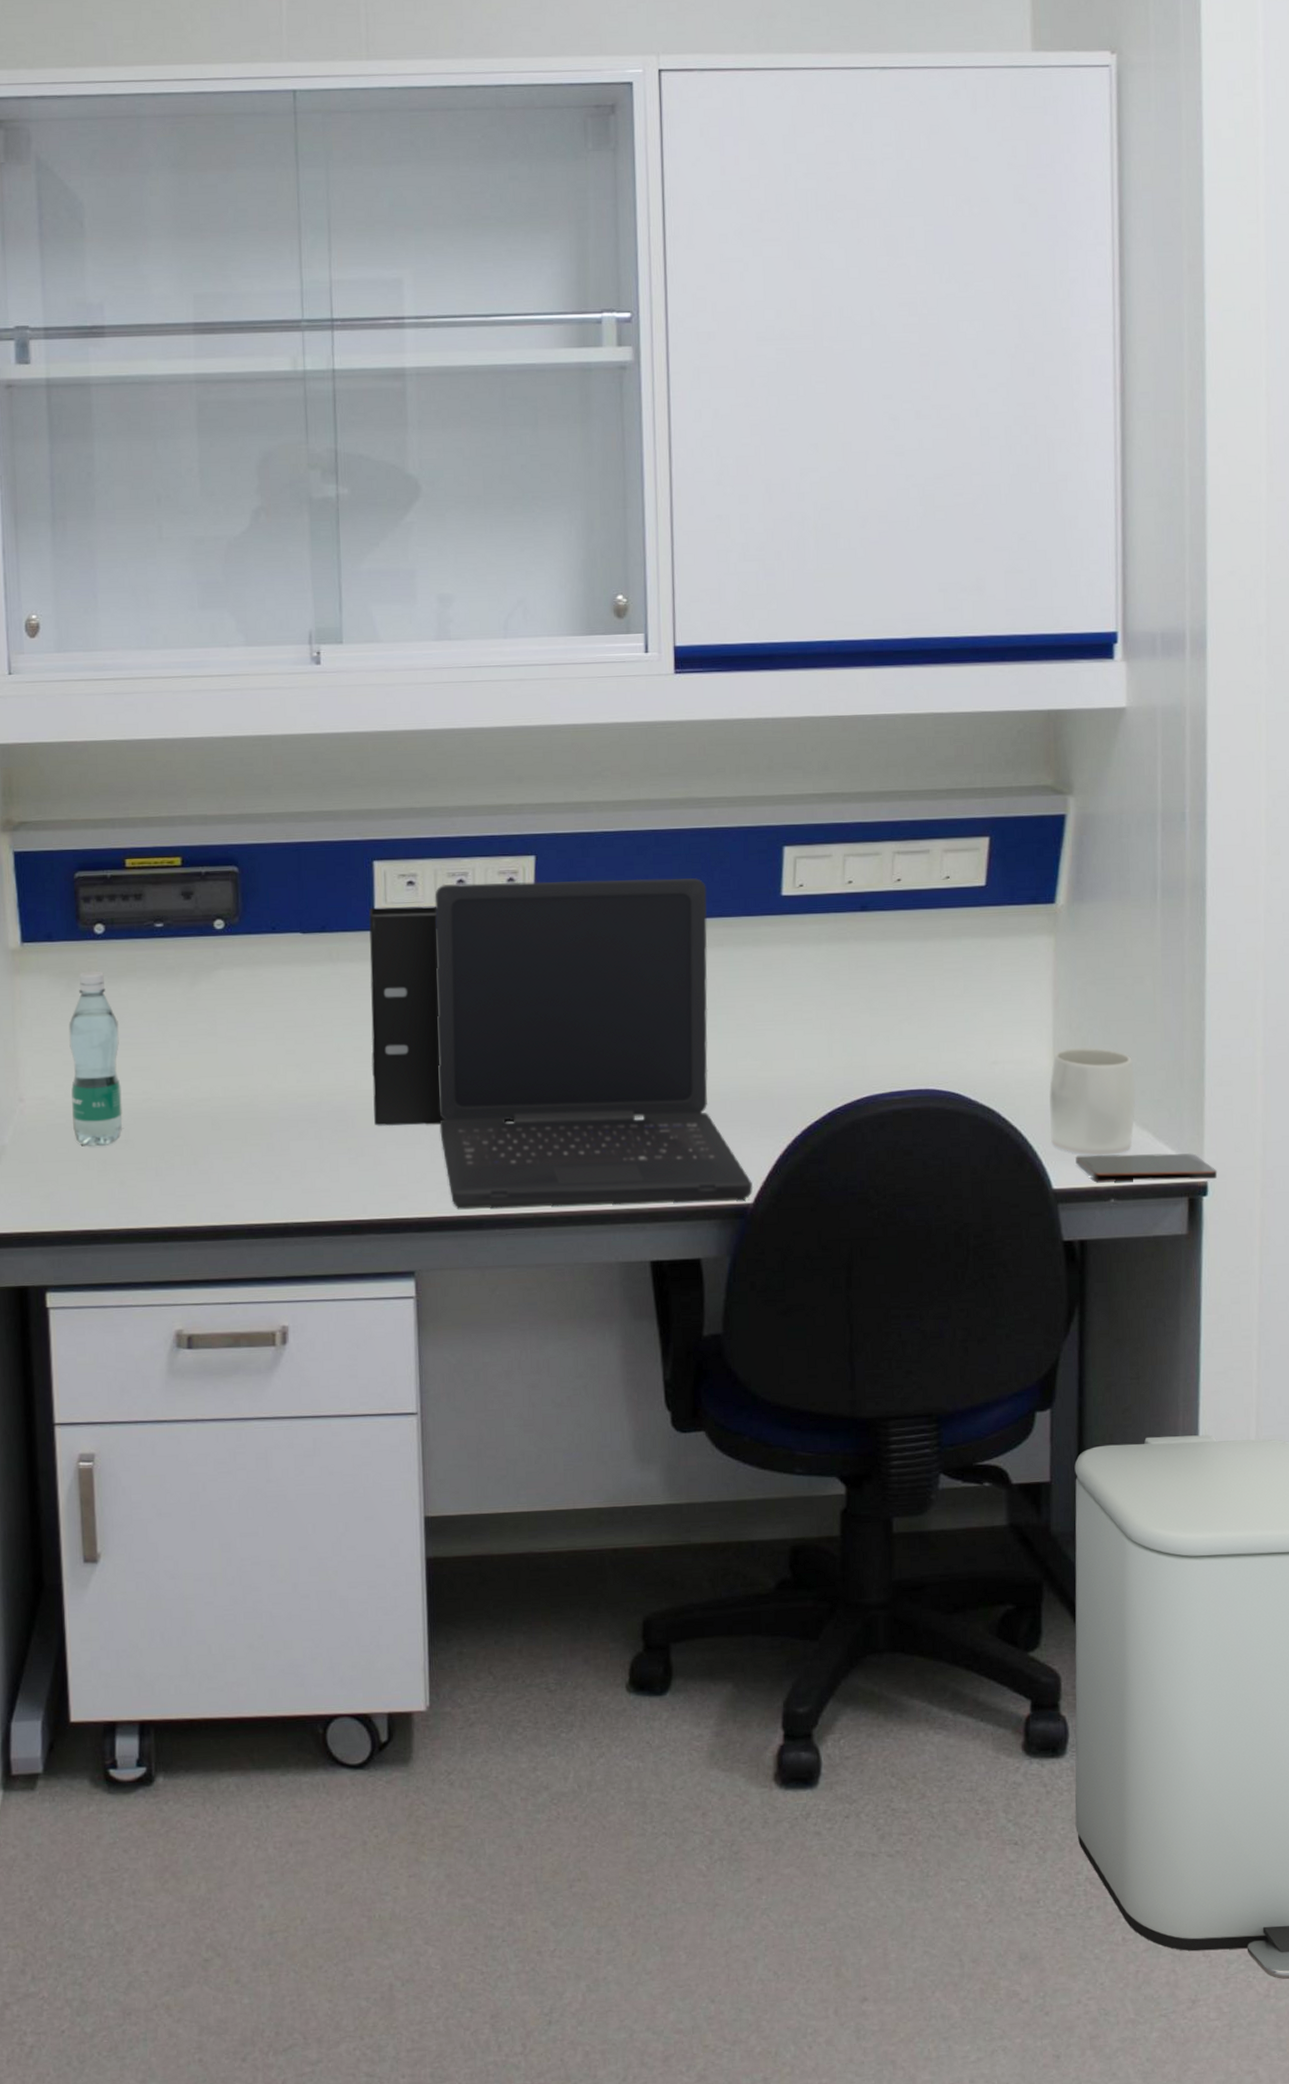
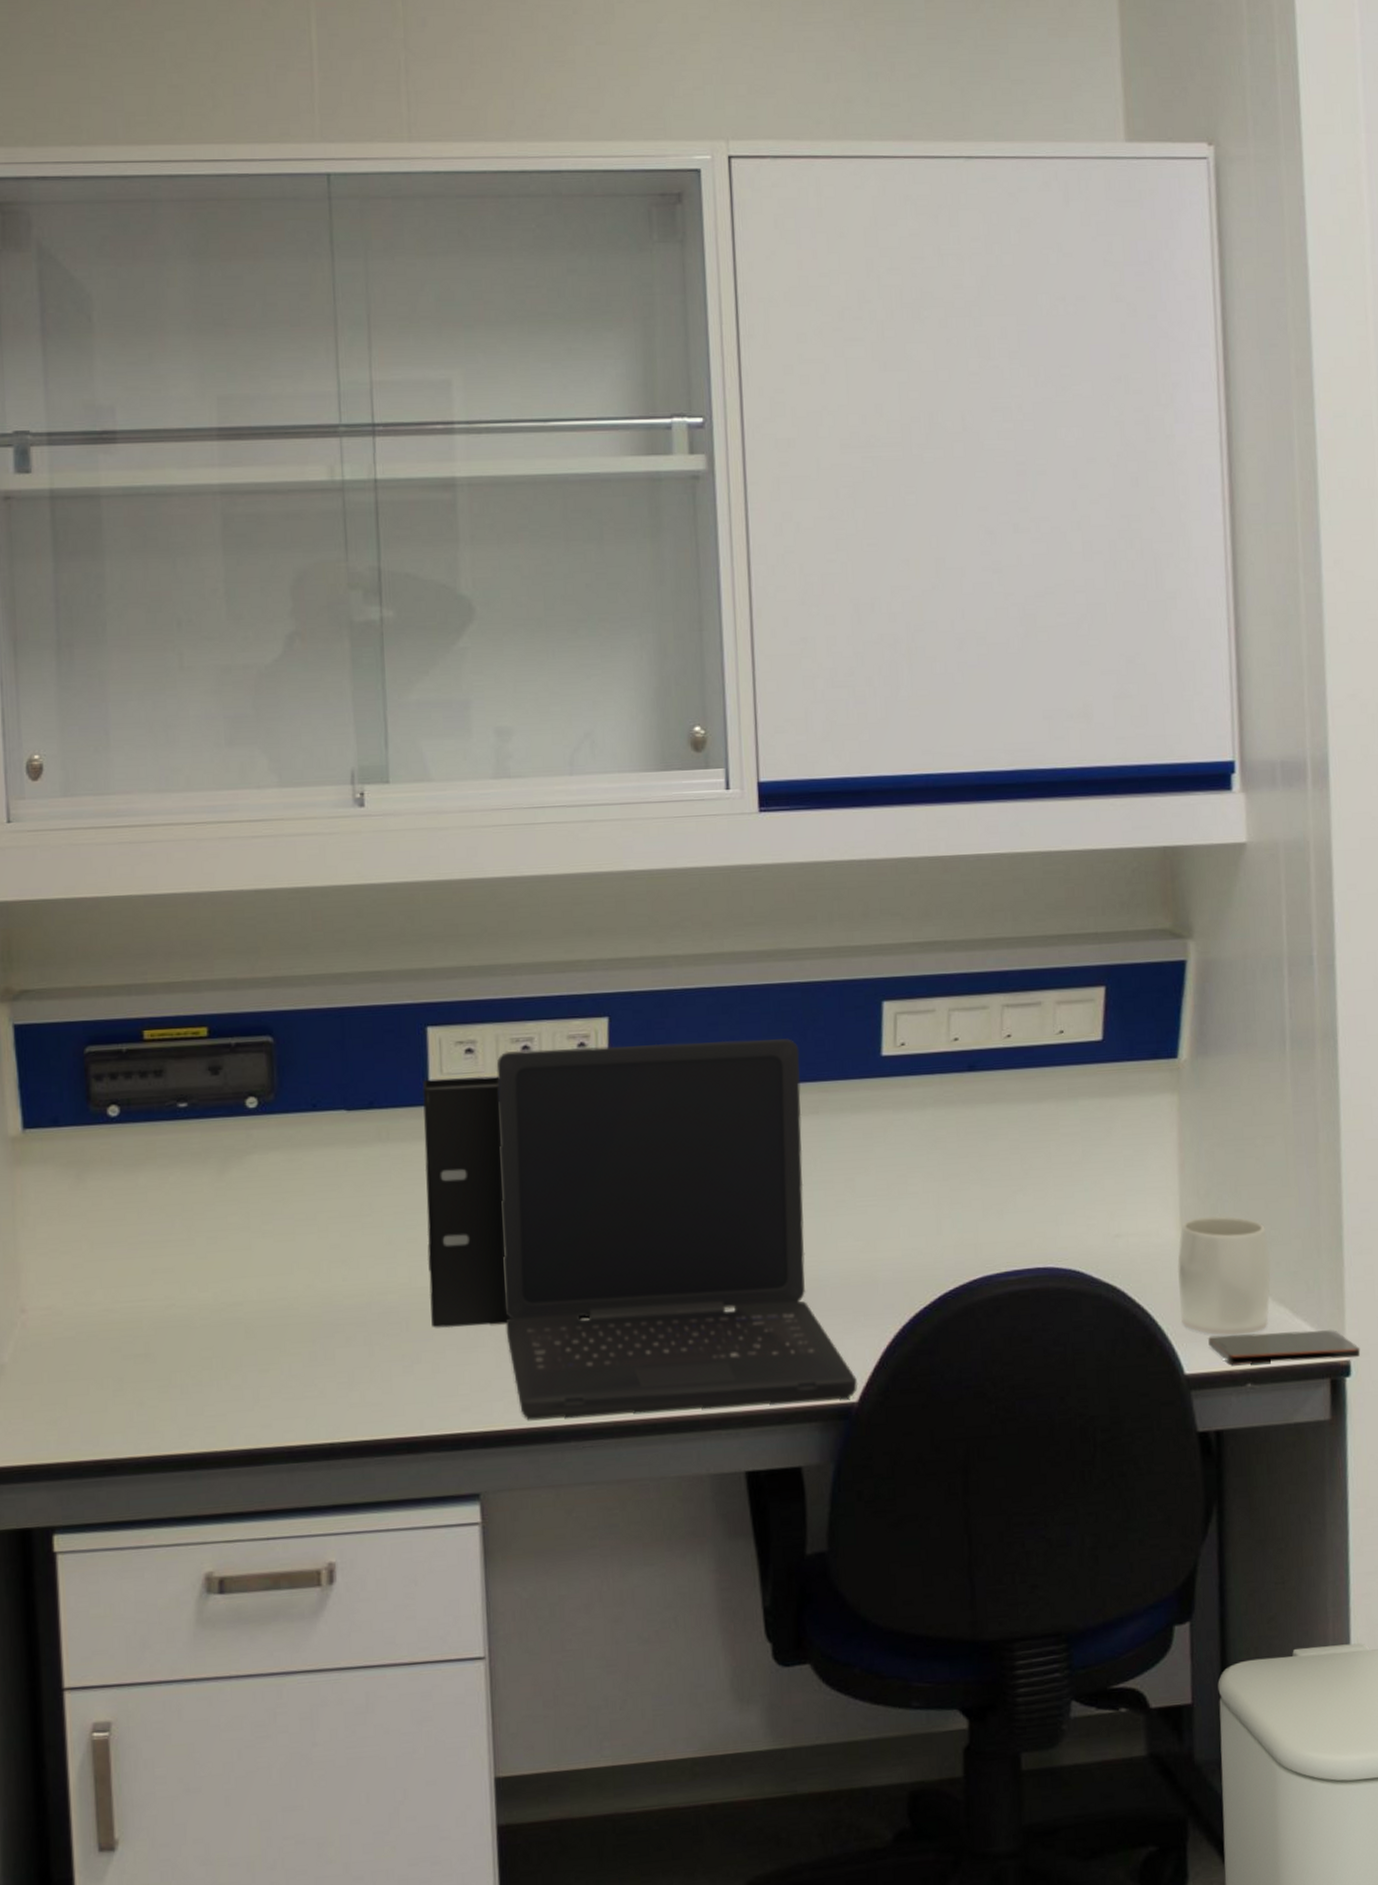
bottle: present [68,970,123,1147] -> none [78,1159,142,1363]

